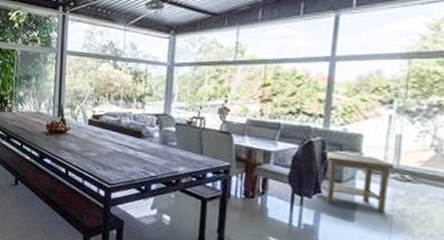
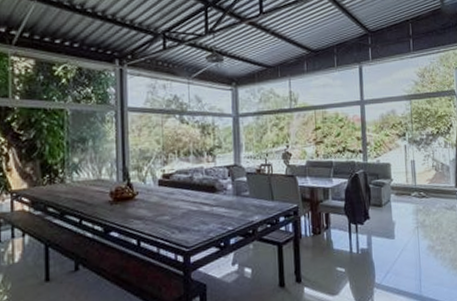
side table: present [321,150,393,212] -> none [366,180,413,226]

